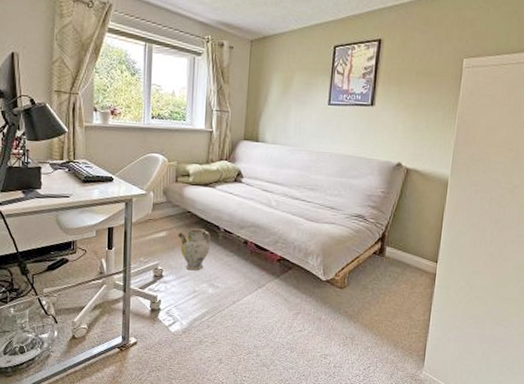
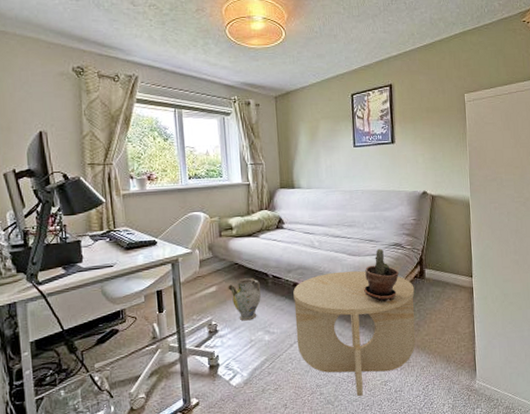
side table: none [240,235,371,364] -> present [293,270,416,396]
potted plant: none [317,217,357,274] -> present [364,248,399,302]

